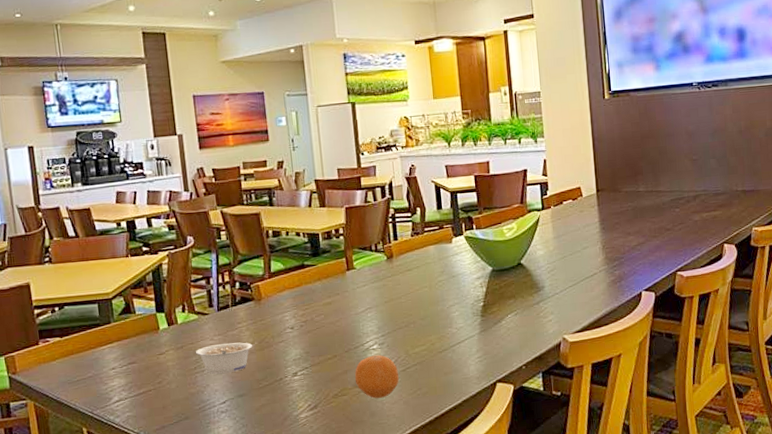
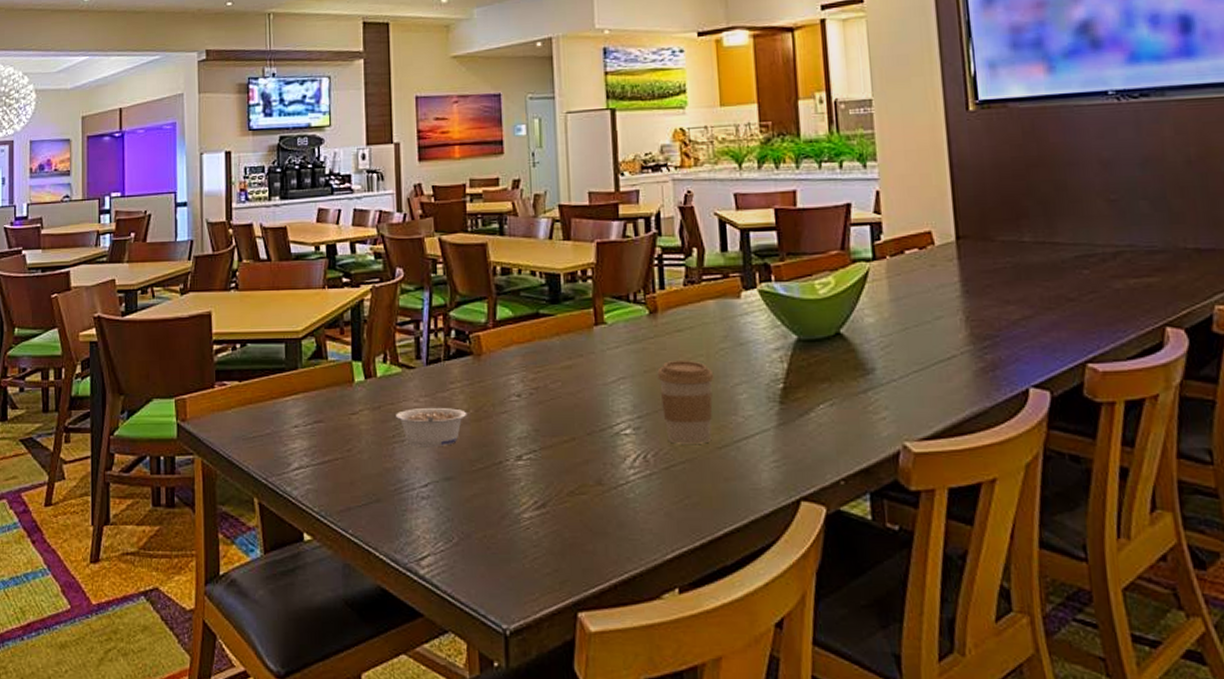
fruit: present [354,354,399,399] -> none [598,443,659,503]
coffee cup: none [394,291,435,352] -> present [657,361,714,444]

